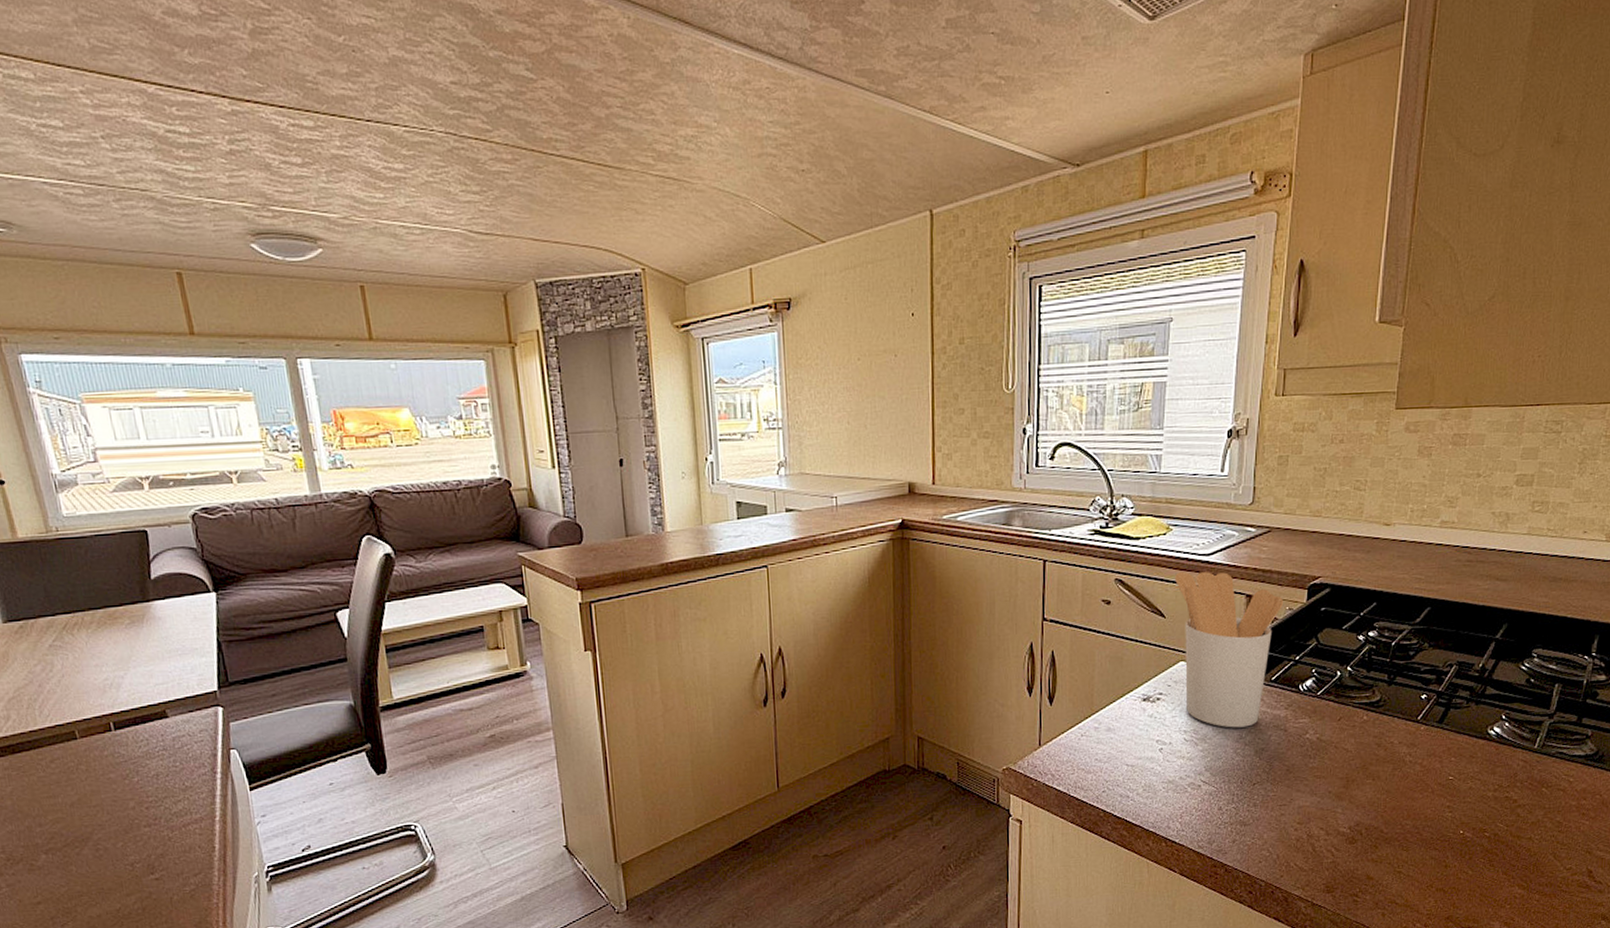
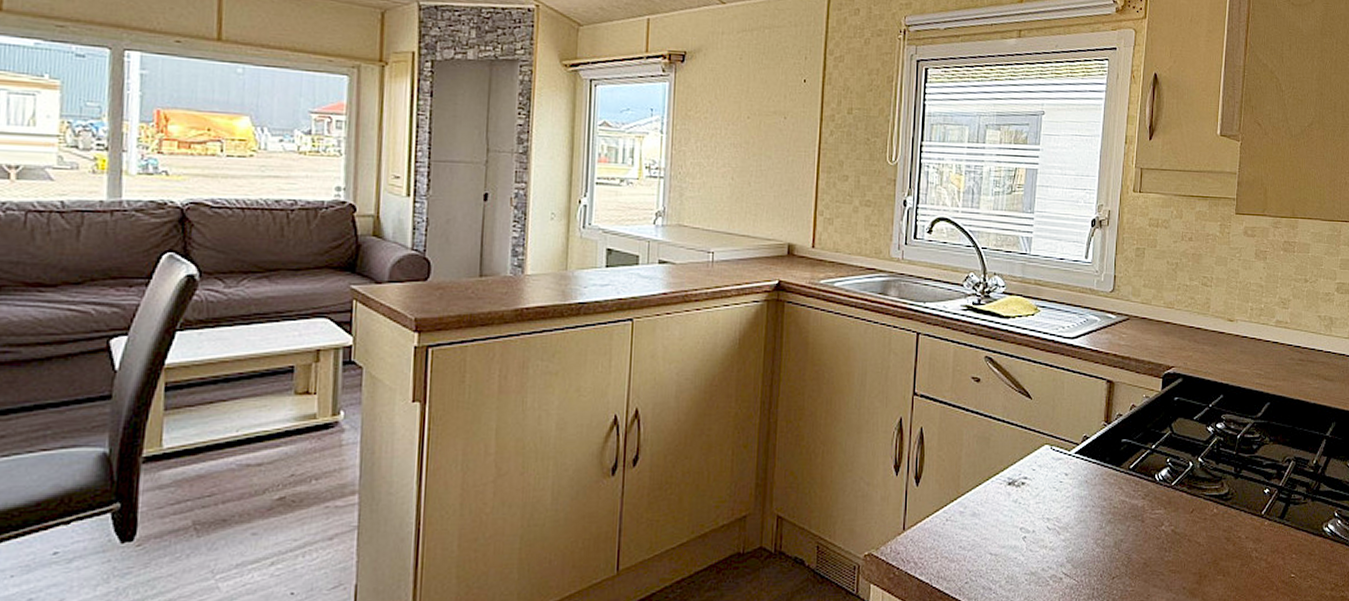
utensil holder: present [1175,572,1284,728] -> none [1042,354,1141,517]

